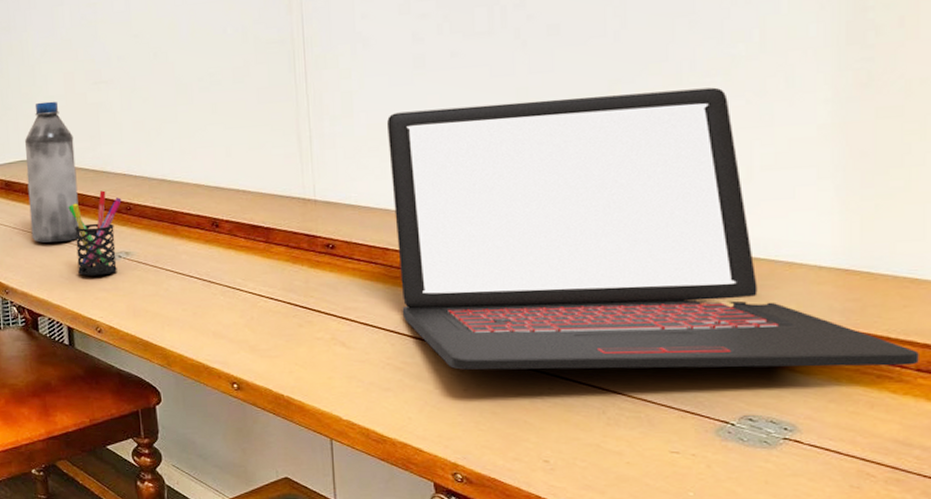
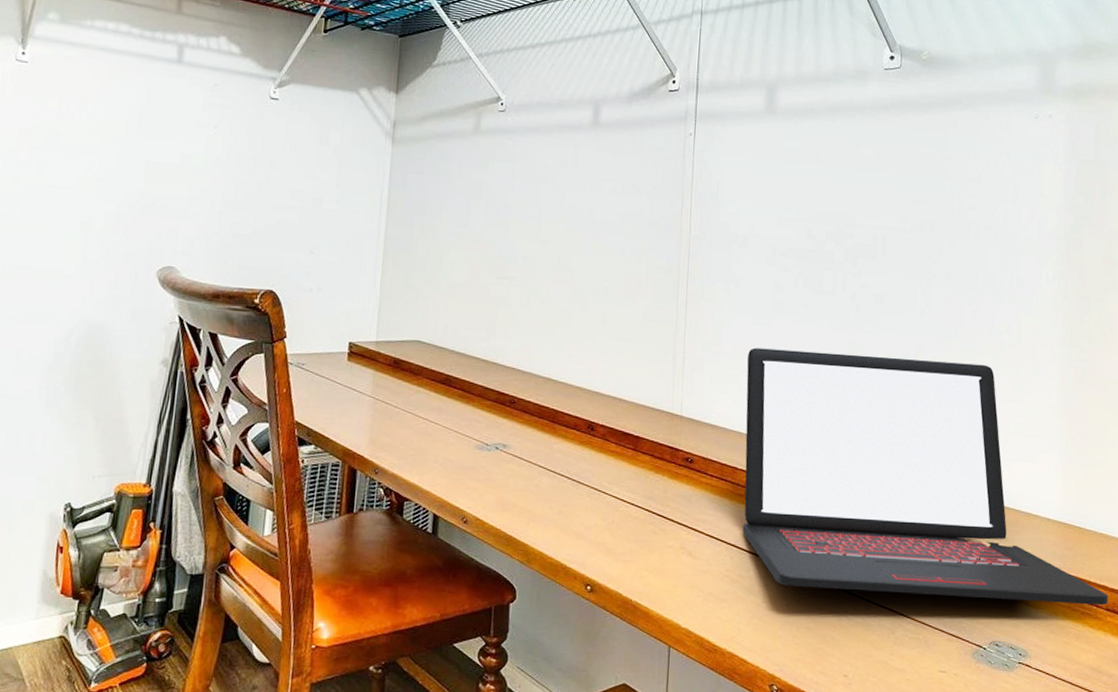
water bottle: present [24,101,81,243] -> none [412,286,470,427]
pen holder: present [68,190,122,276] -> none [453,381,507,465]

